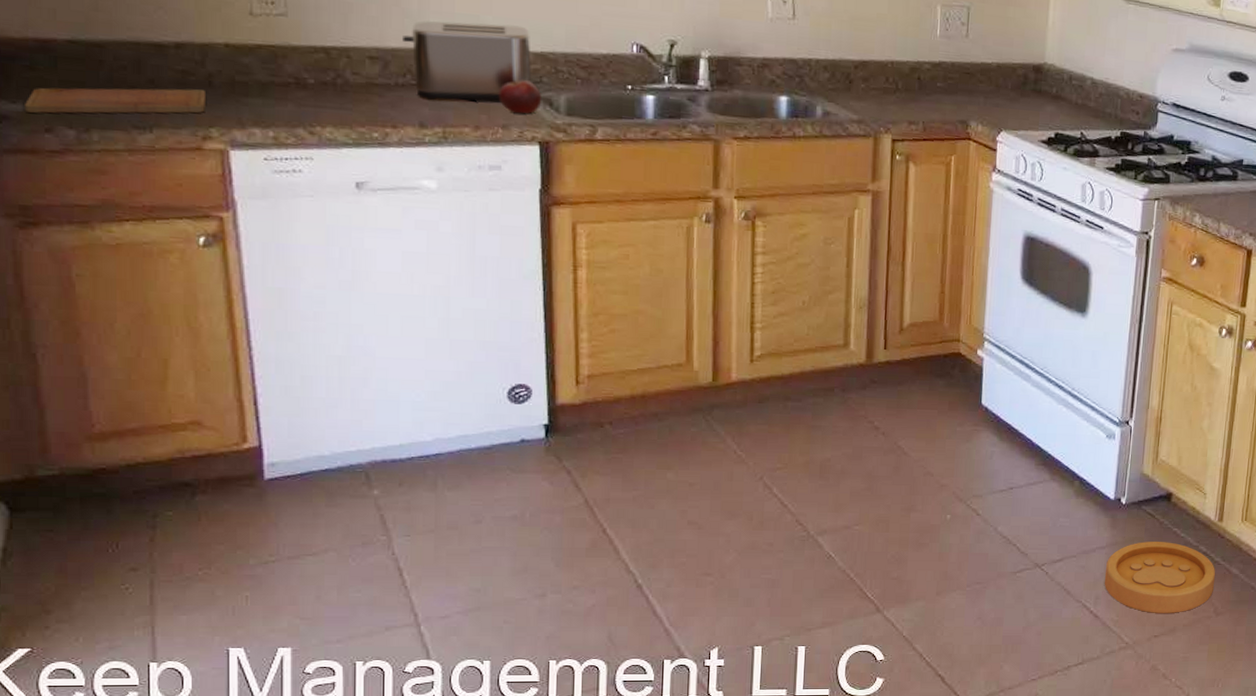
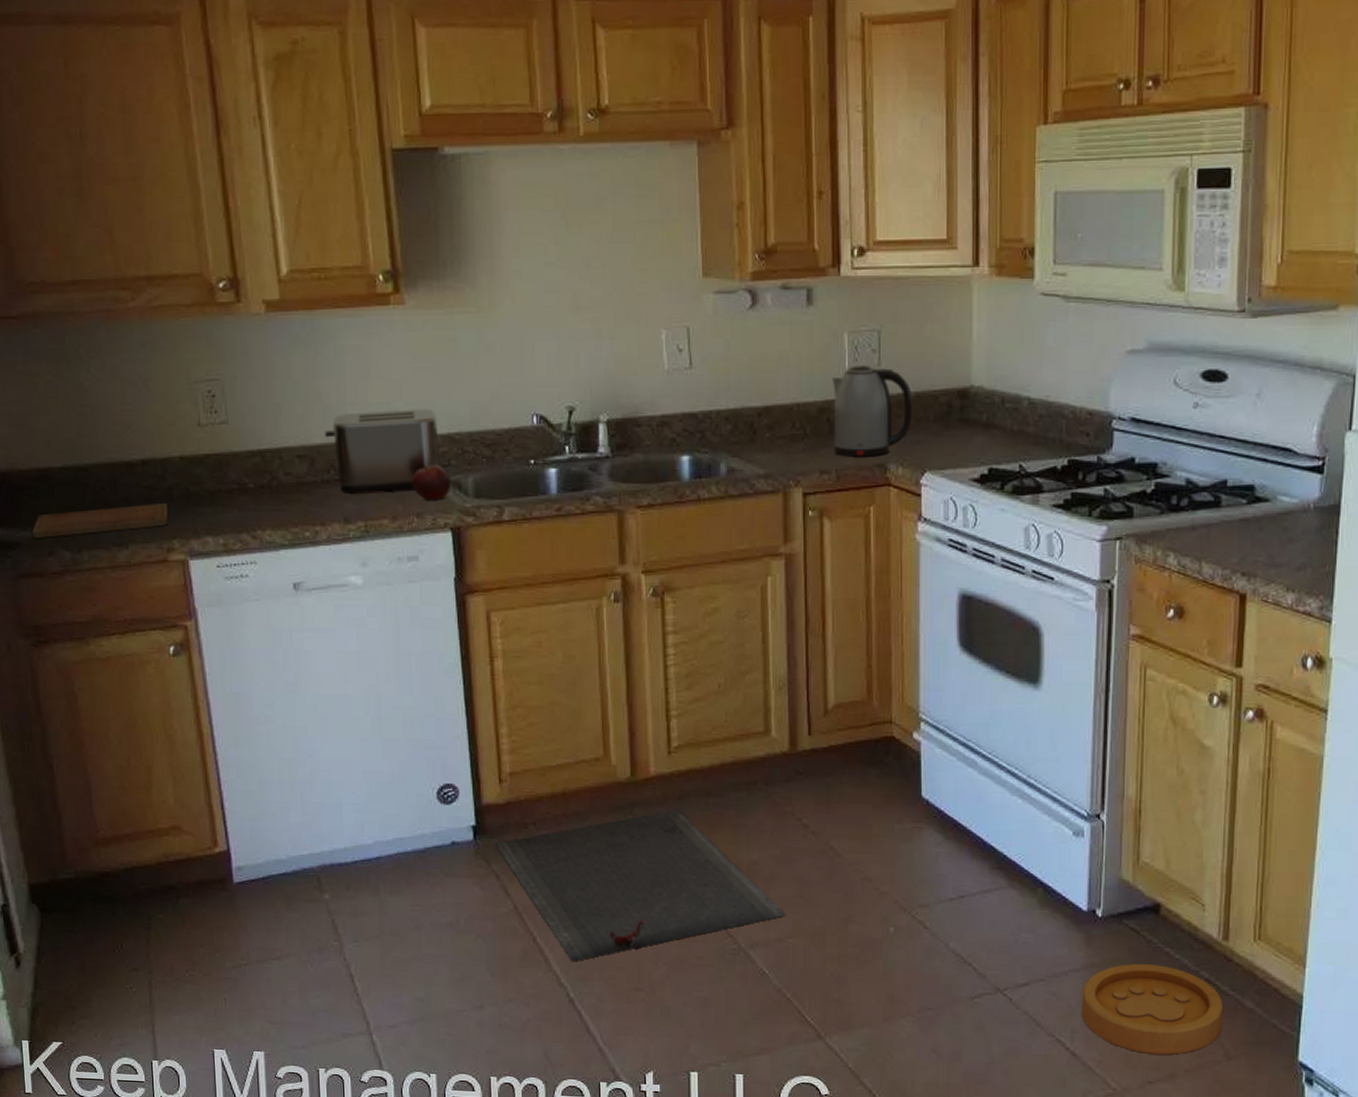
door mat: none [569,412,854,551] -> present [496,809,786,962]
kettle: none [922,34,994,114] -> present [831,365,912,457]

